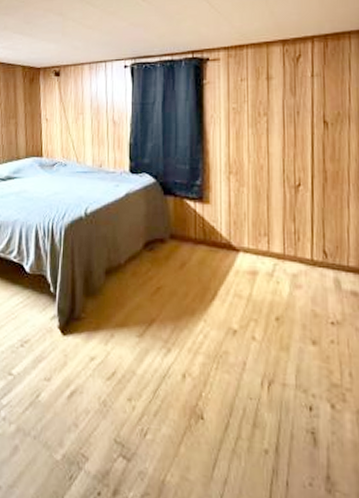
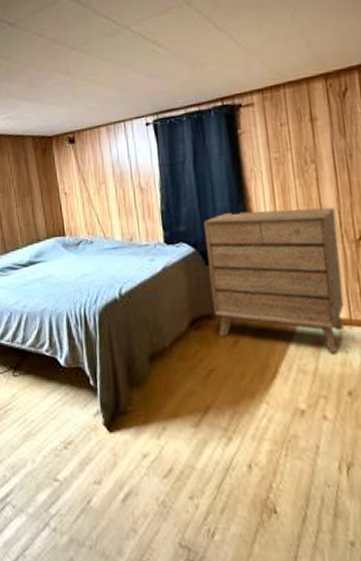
dresser: none [165,152,281,283] -> present [203,207,345,353]

